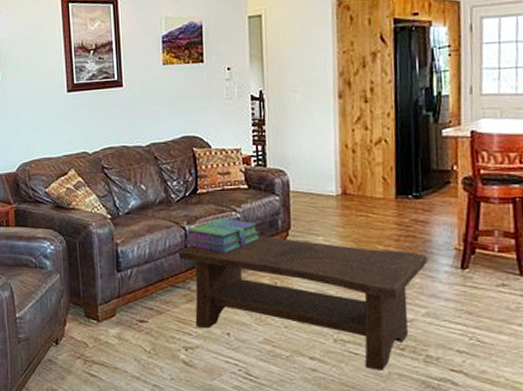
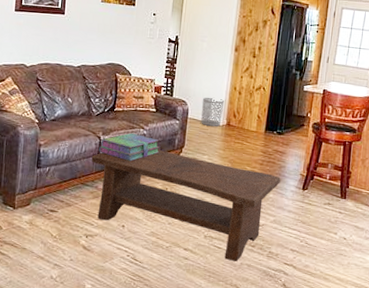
waste bin: none [305,161,335,198] -> present [201,97,225,127]

